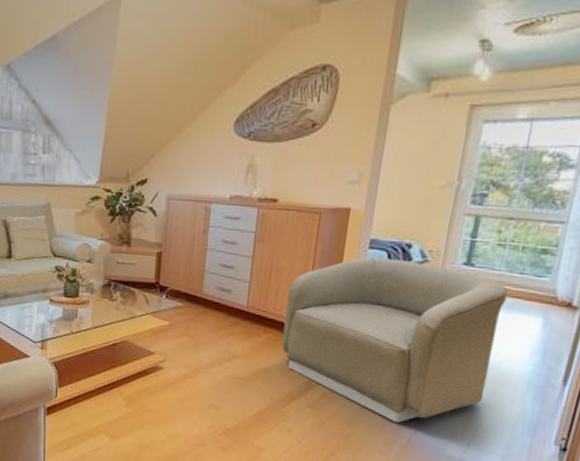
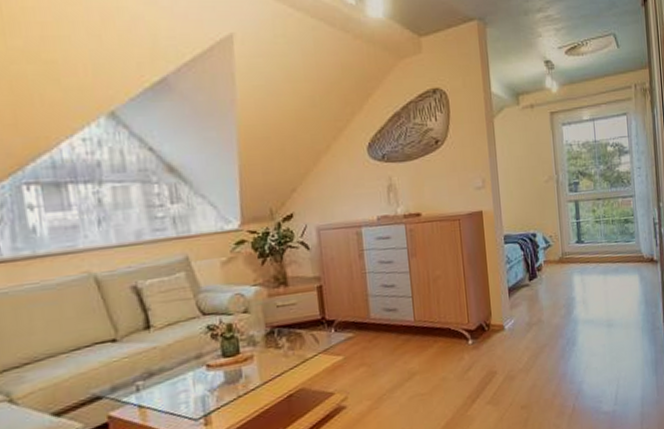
armchair: present [281,257,508,422] -> none [447,248,617,395]

